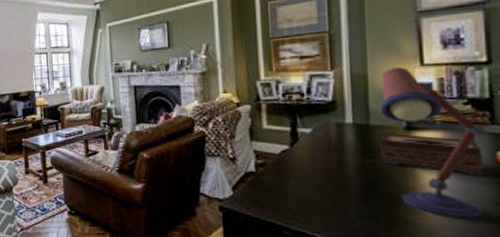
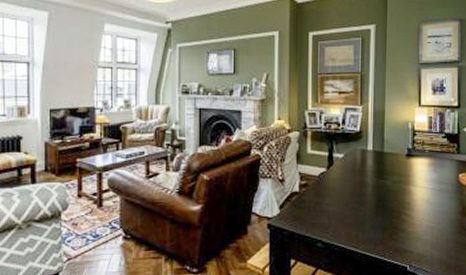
desk lamp: present [380,67,486,219] -> none [392,106,454,226]
tissue box: present [380,132,484,176] -> none [390,158,452,193]

